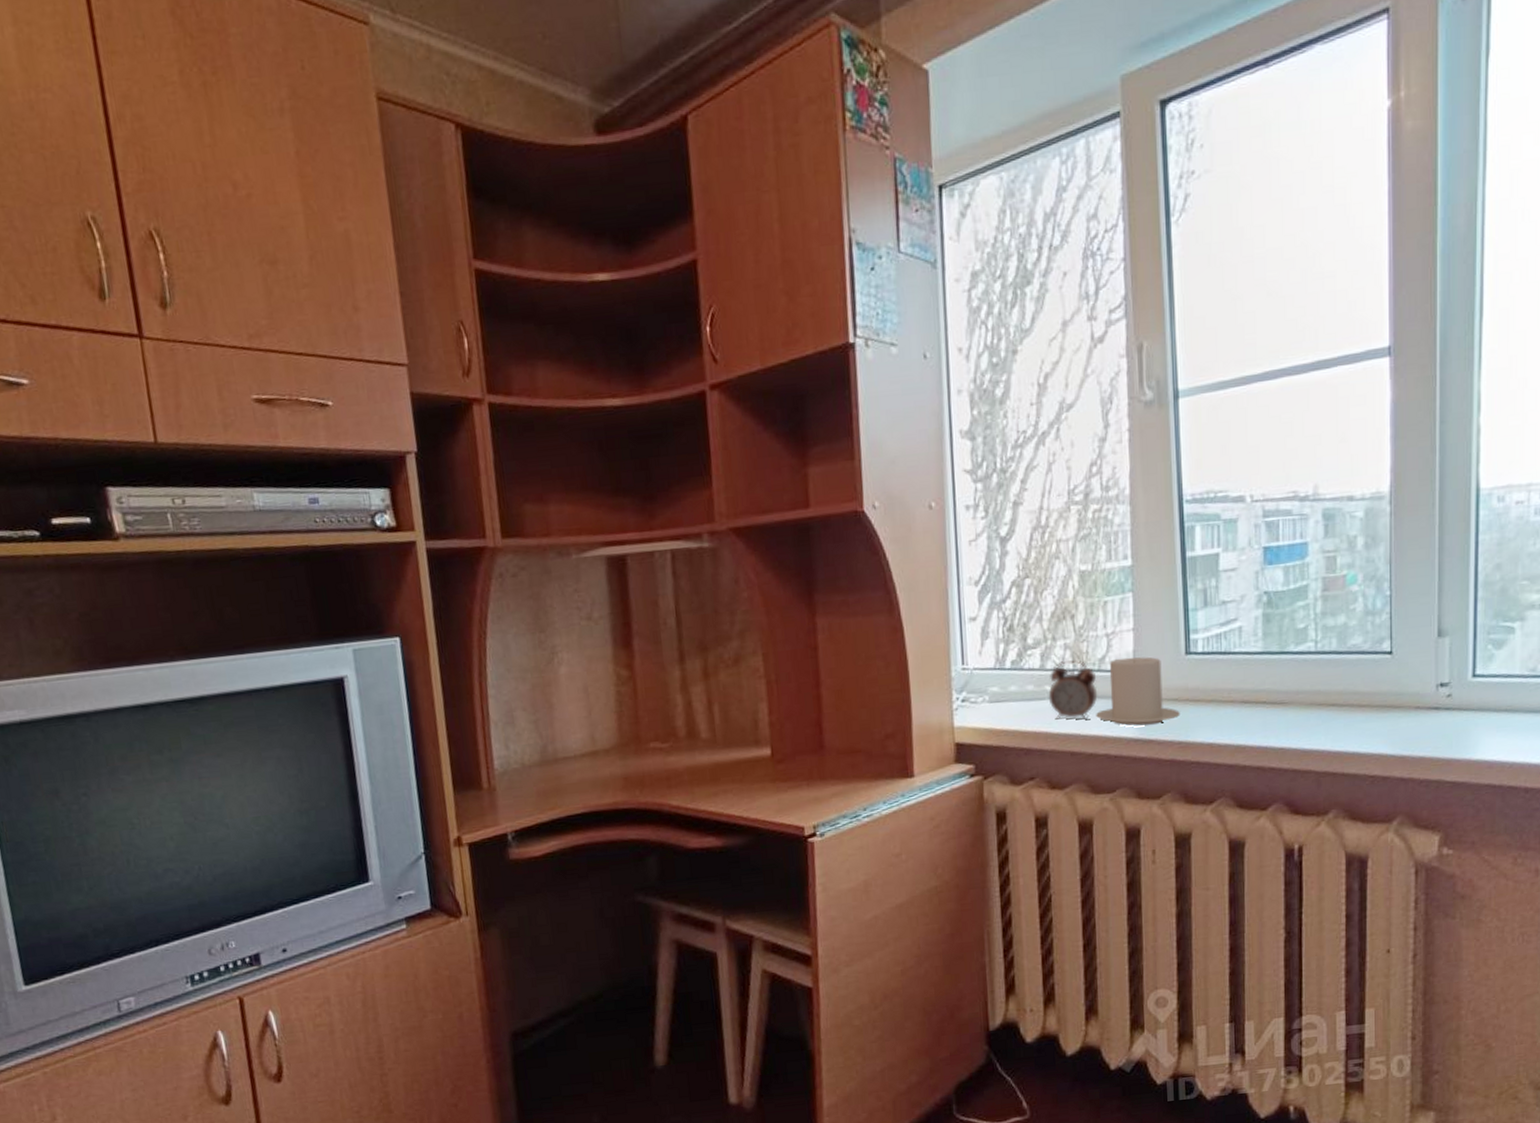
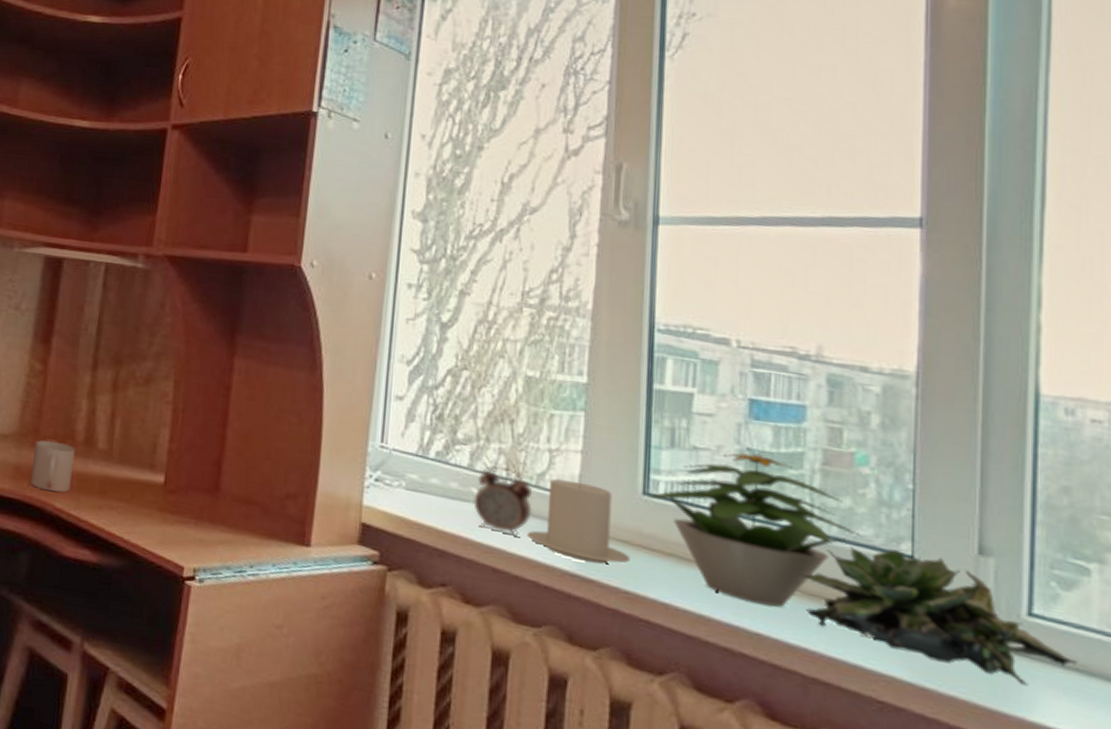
mug: none [638,742,683,793] -> present [30,440,75,493]
potted flower: none [1189,594,1353,724] -> present [647,453,861,607]
succulent plant: none [1310,646,1506,734] -> present [800,547,1077,687]

